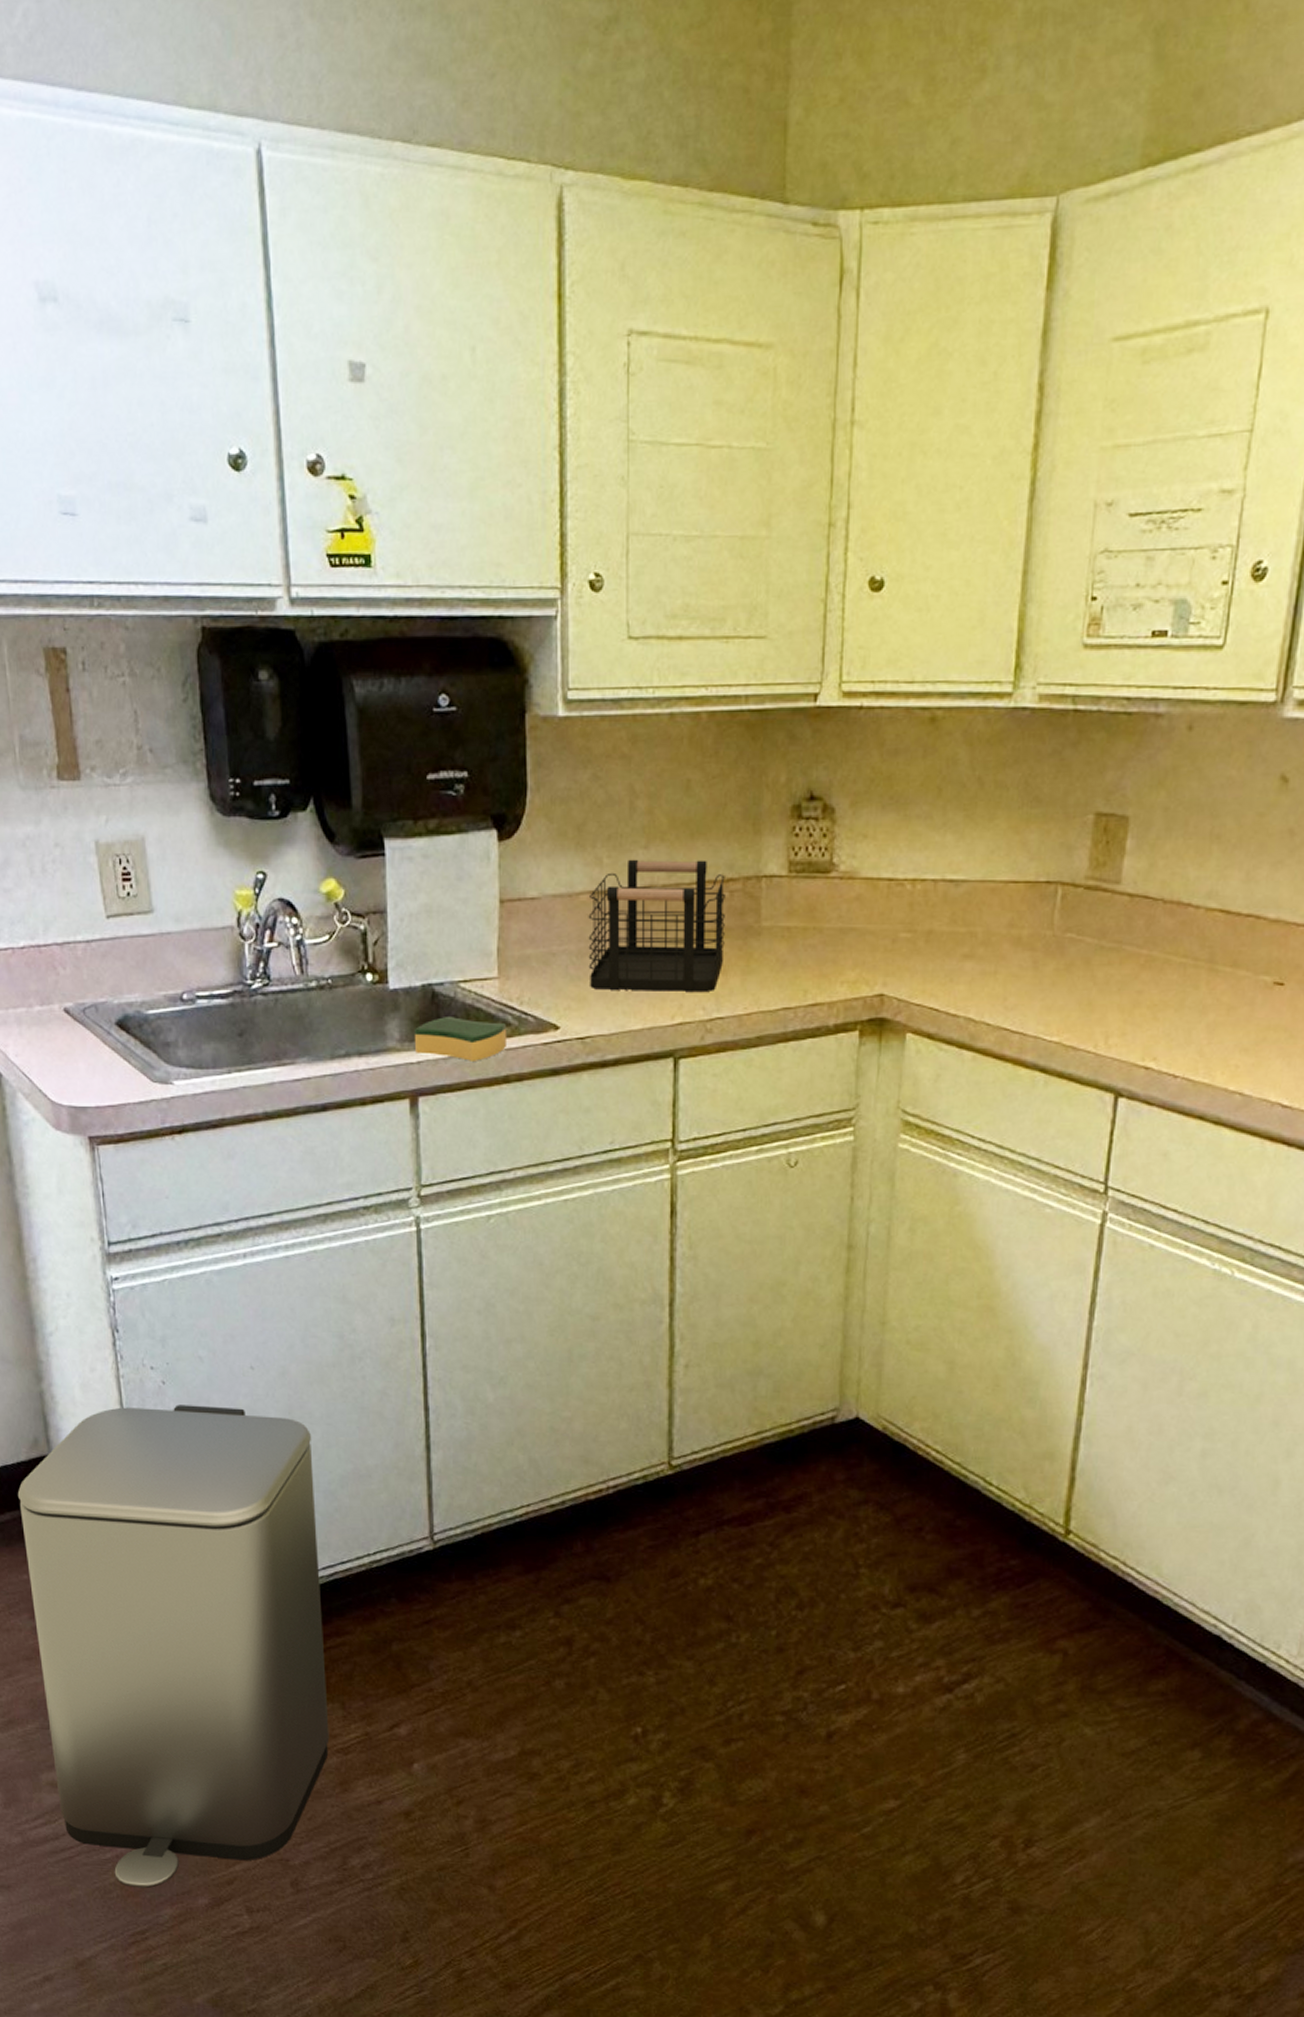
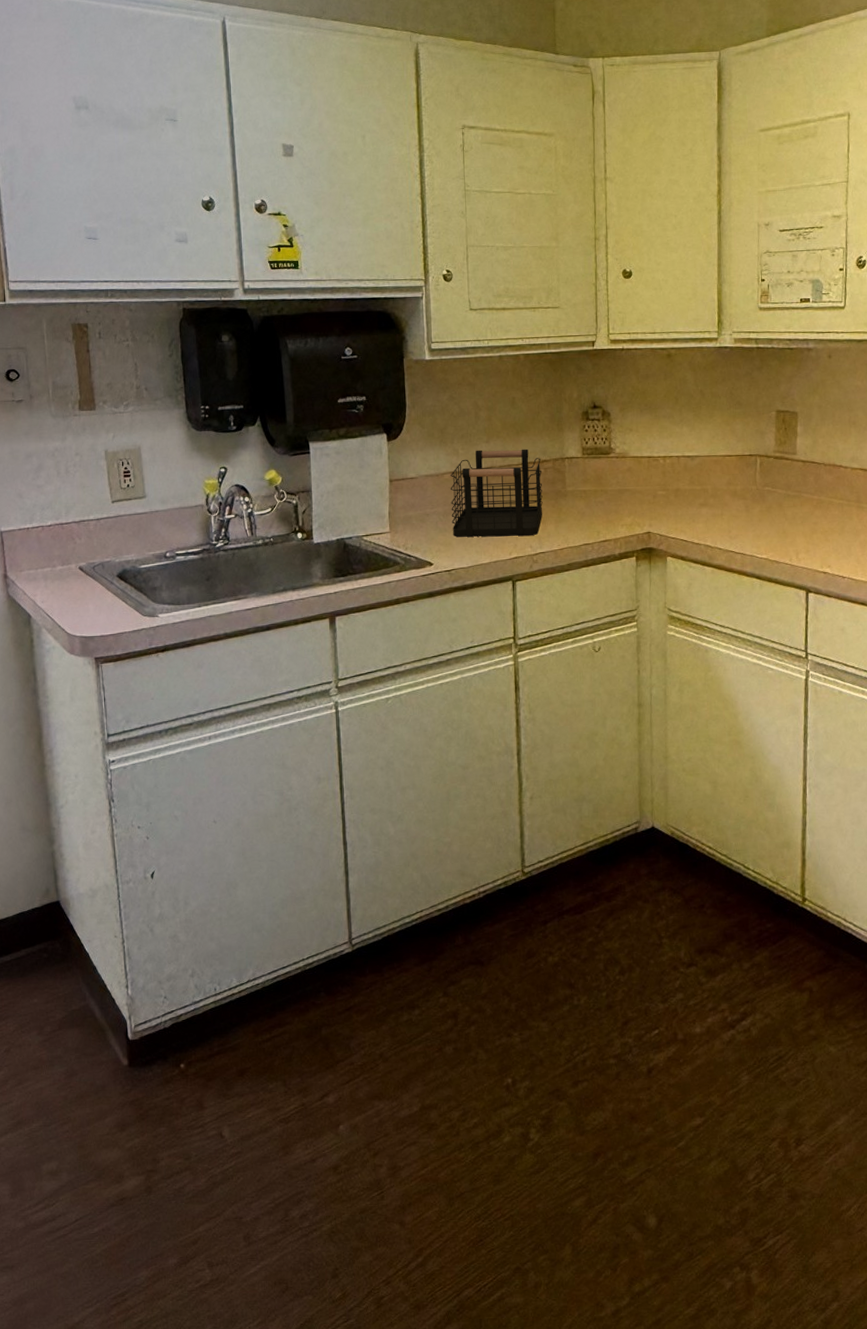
pedal bin: present [17,1405,330,1889] -> none [31,853,274,1256]
sponge: present [413,1015,506,1061] -> none [331,559,397,590]

